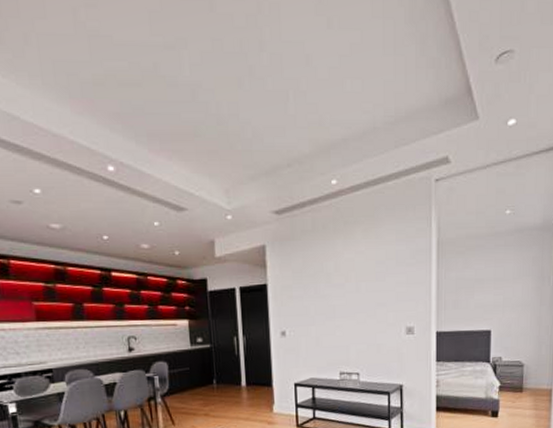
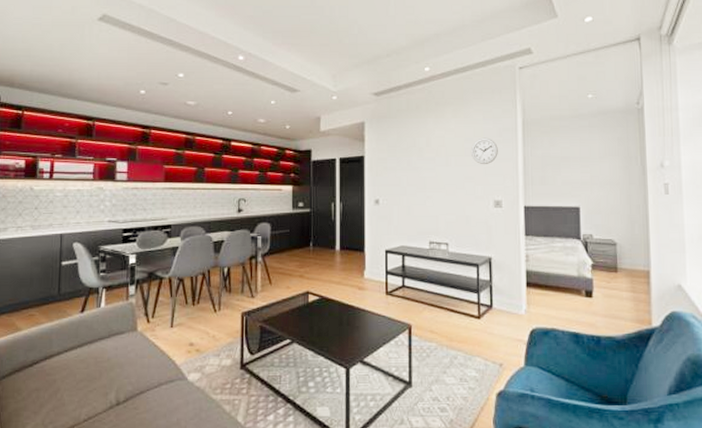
wall clock: none [383,260,411,290] -> present [471,137,498,165]

